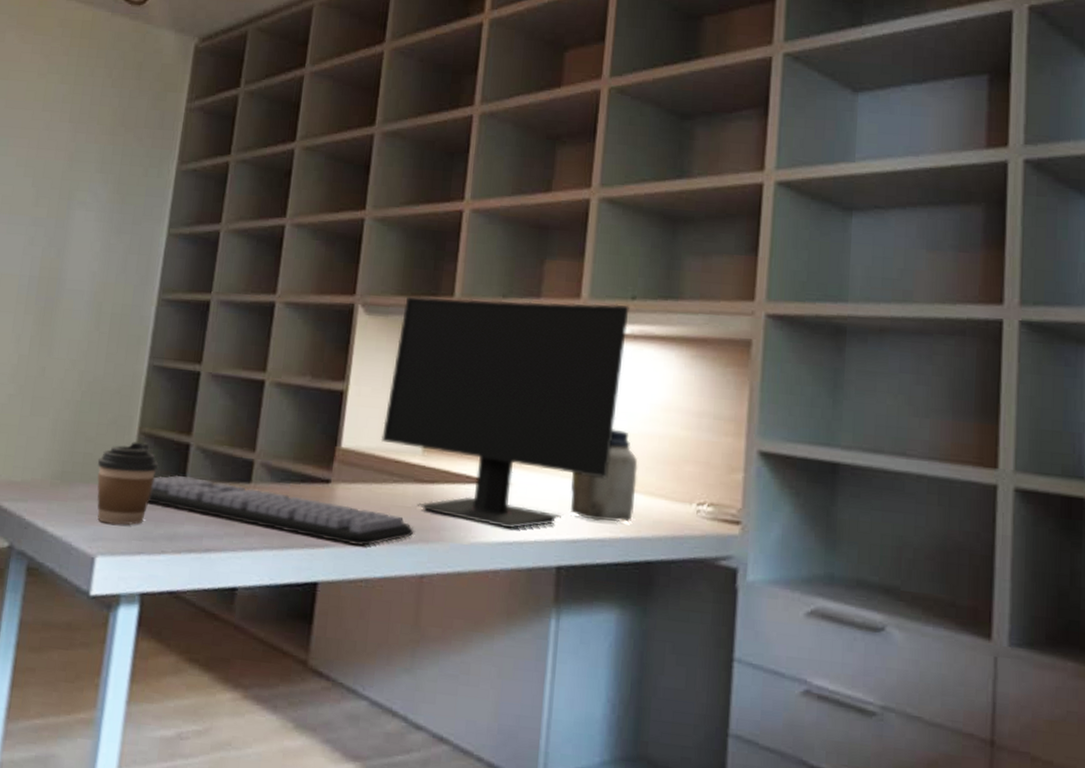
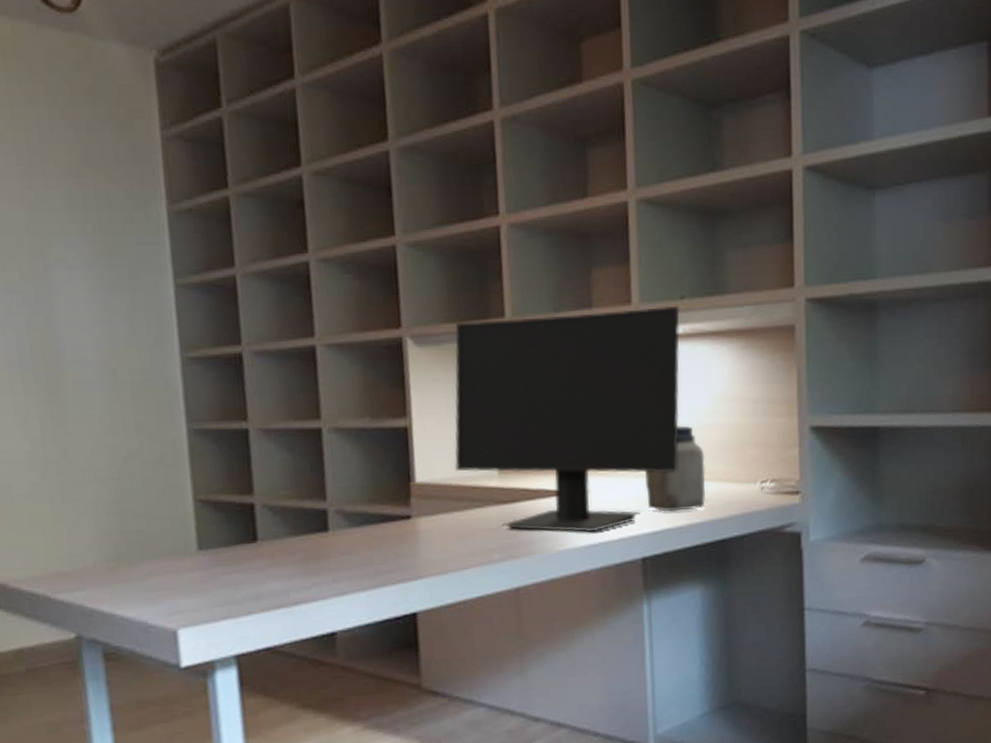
coffee cup: present [97,441,159,526] -> none [154,509,225,596]
keyboard: present [147,475,414,546] -> none [220,536,503,573]

